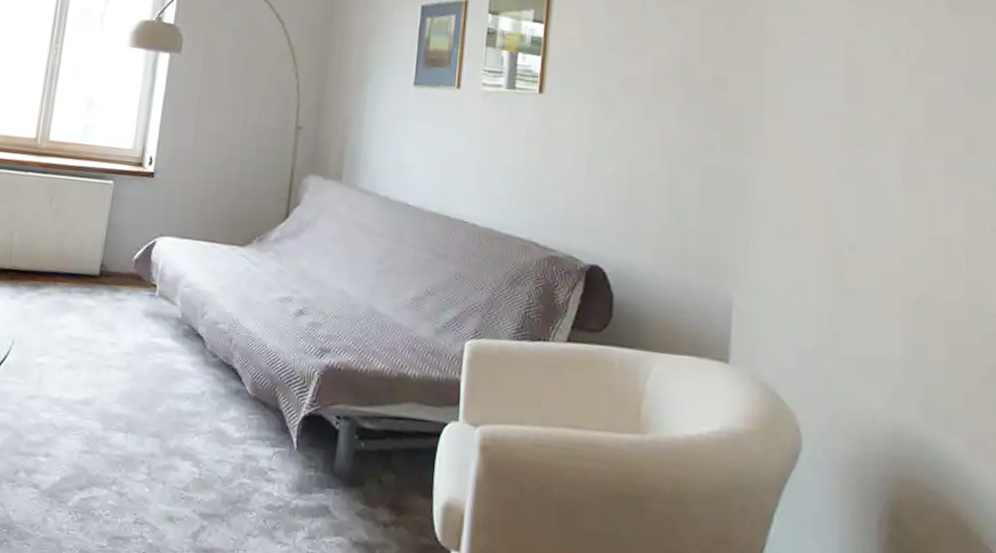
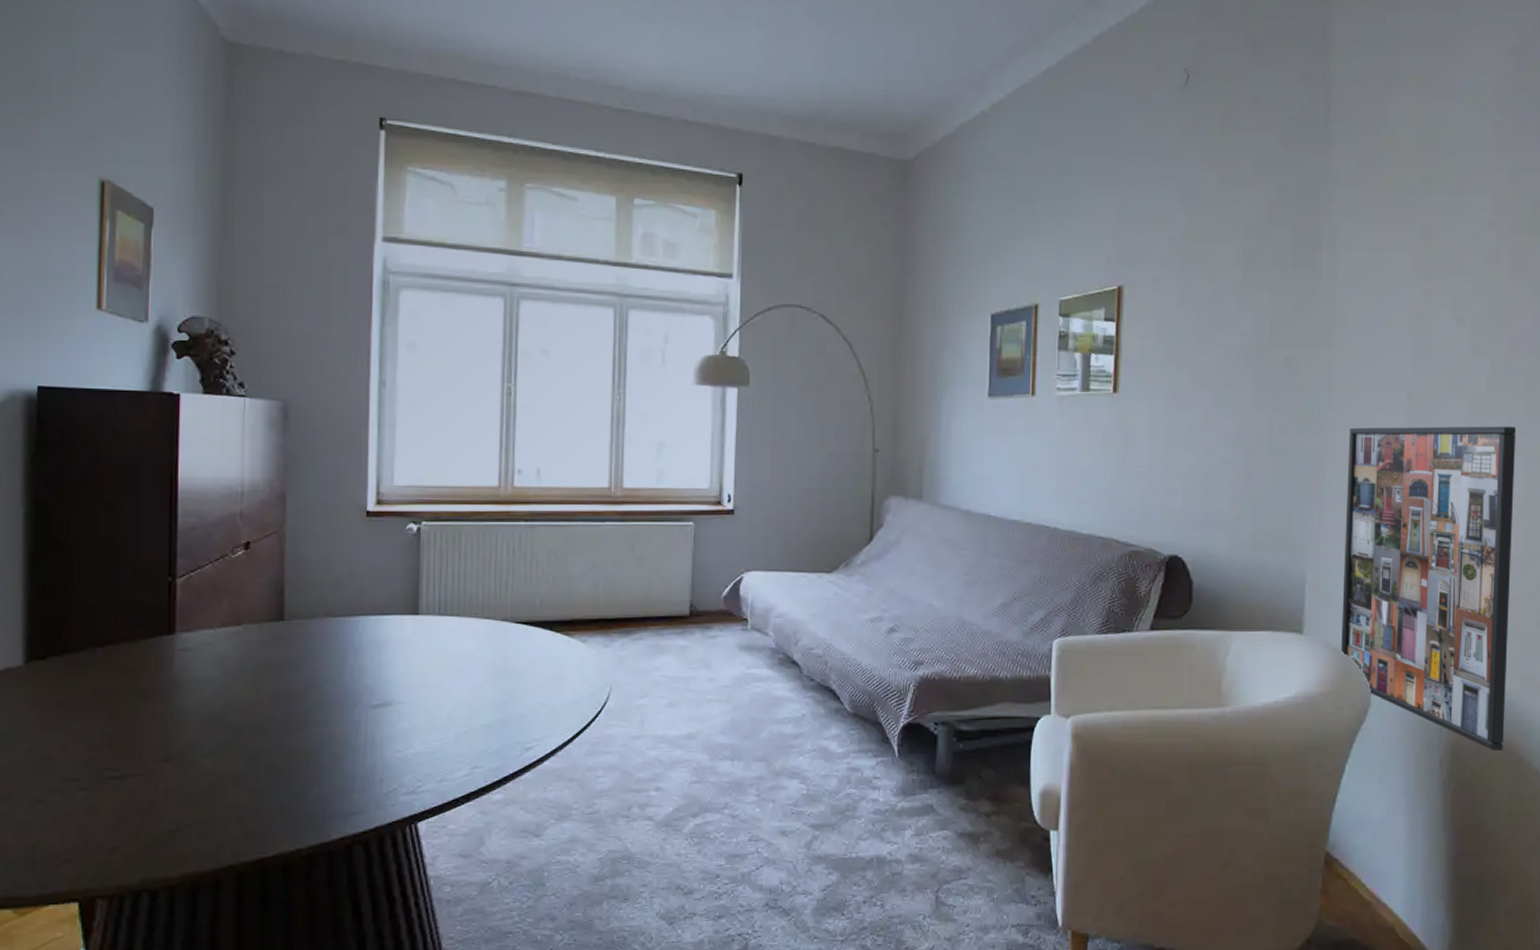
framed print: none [770,151,956,519] -> present [1341,426,1517,751]

